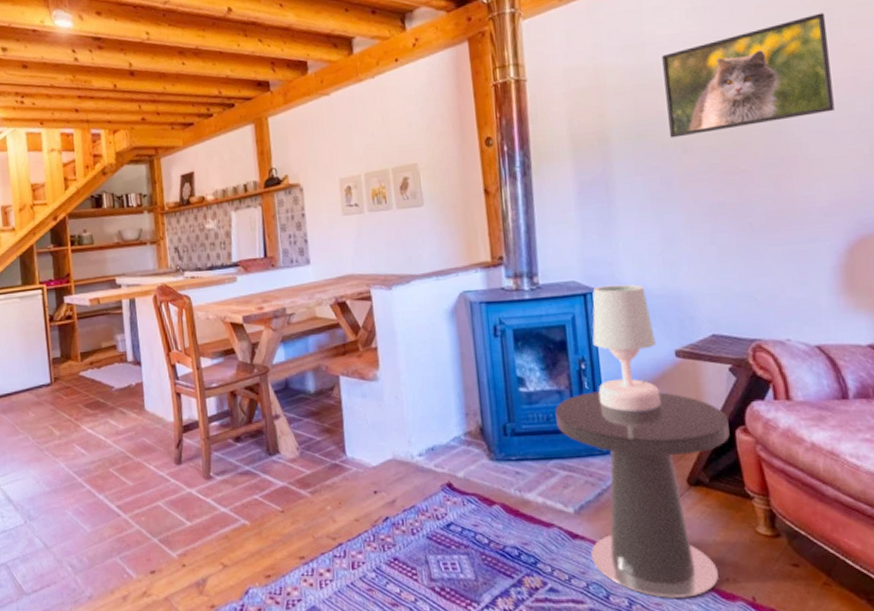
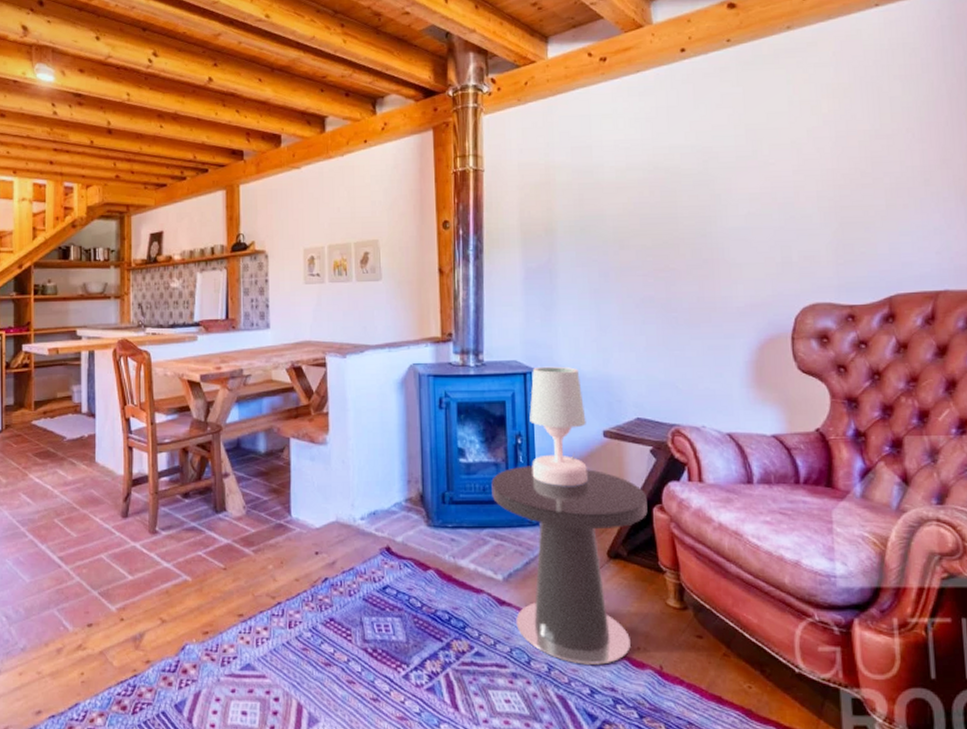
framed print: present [662,12,835,138] -> none [606,133,753,235]

